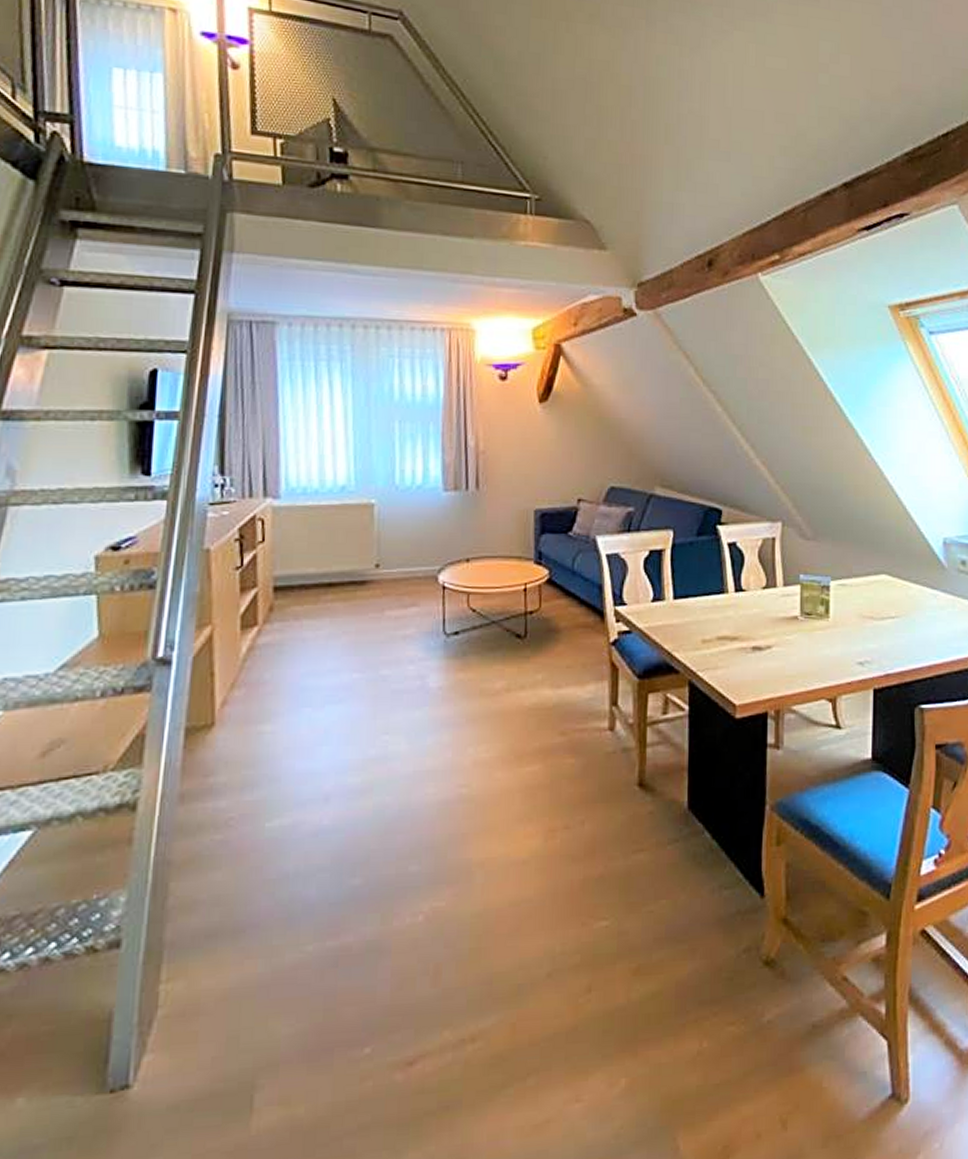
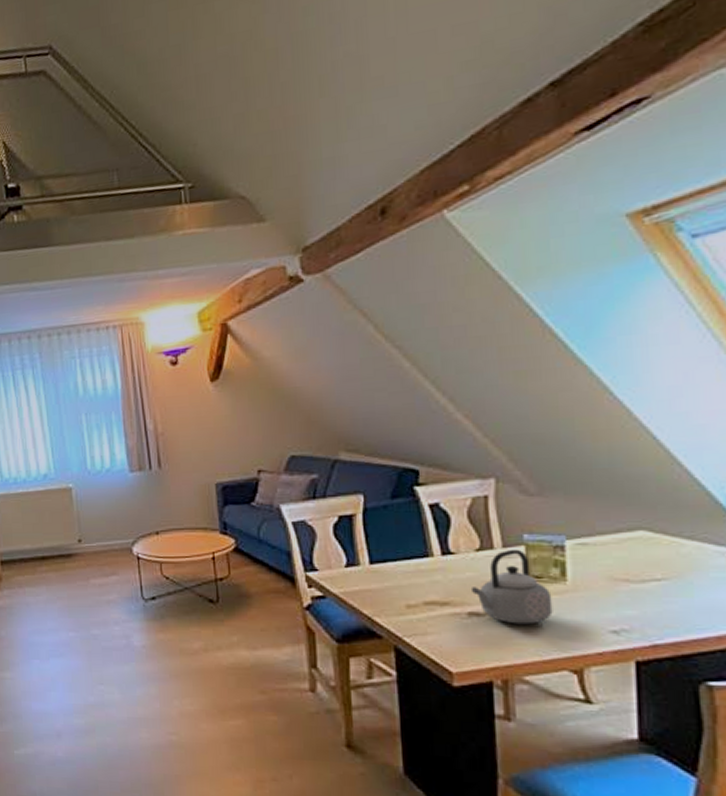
teapot: none [756,588,818,658] -> present [470,549,553,625]

